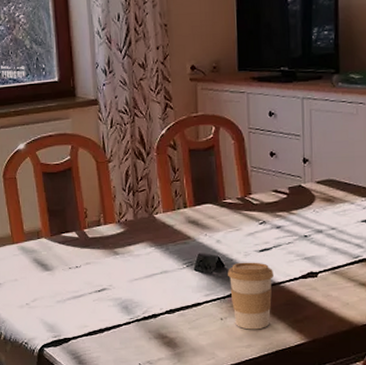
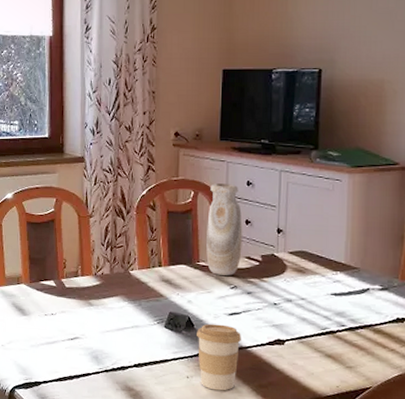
vase: none [231,116,269,211] -> present [206,183,243,276]

